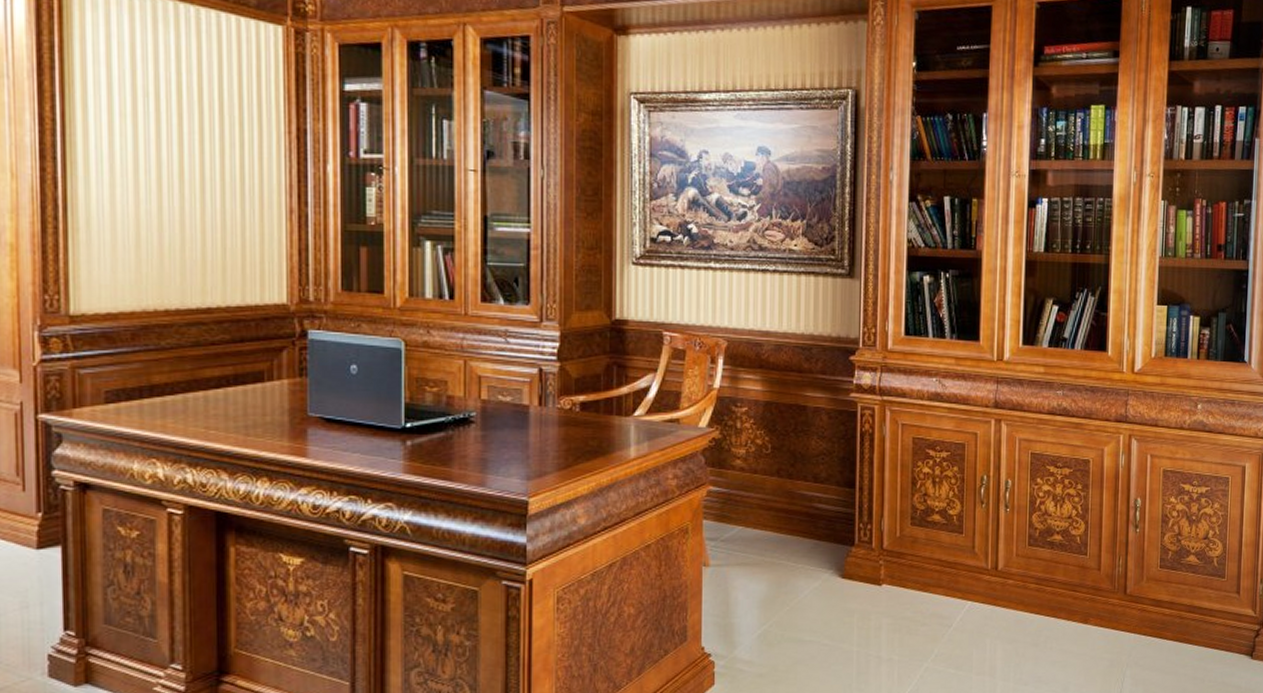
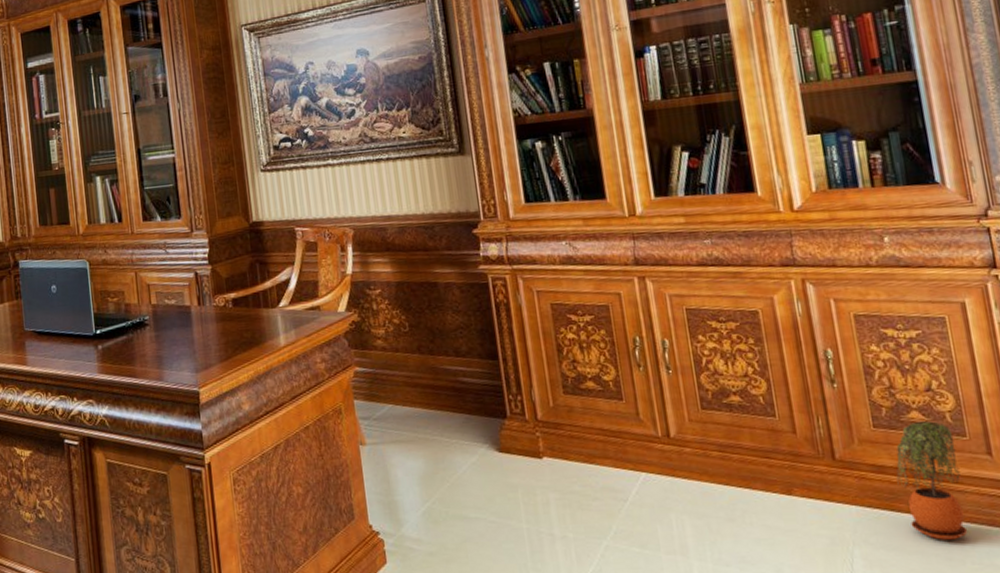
potted plant: none [1168,563,1216,663] -> present [896,420,968,540]

